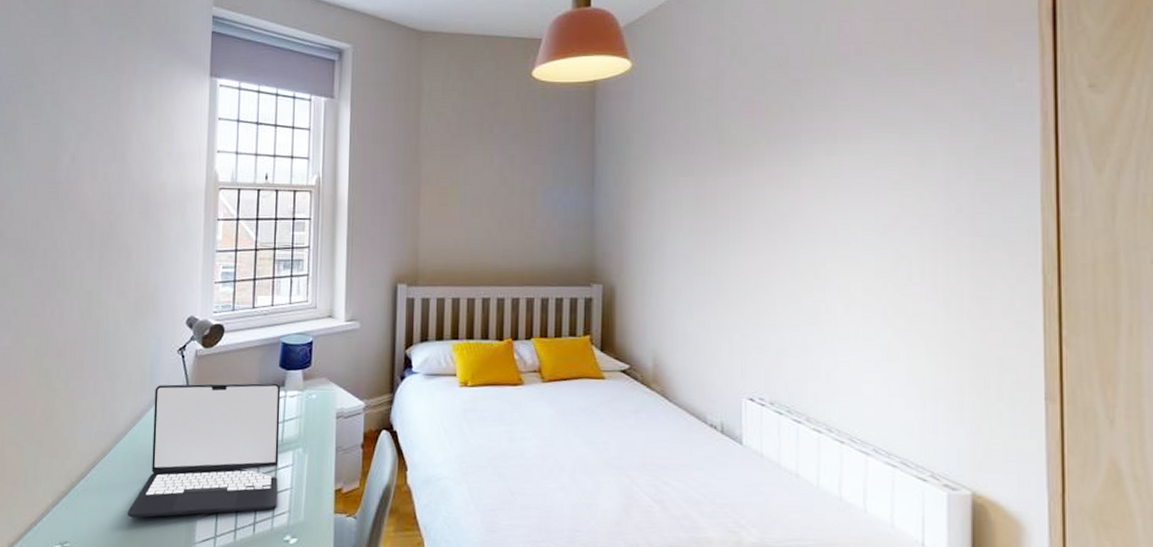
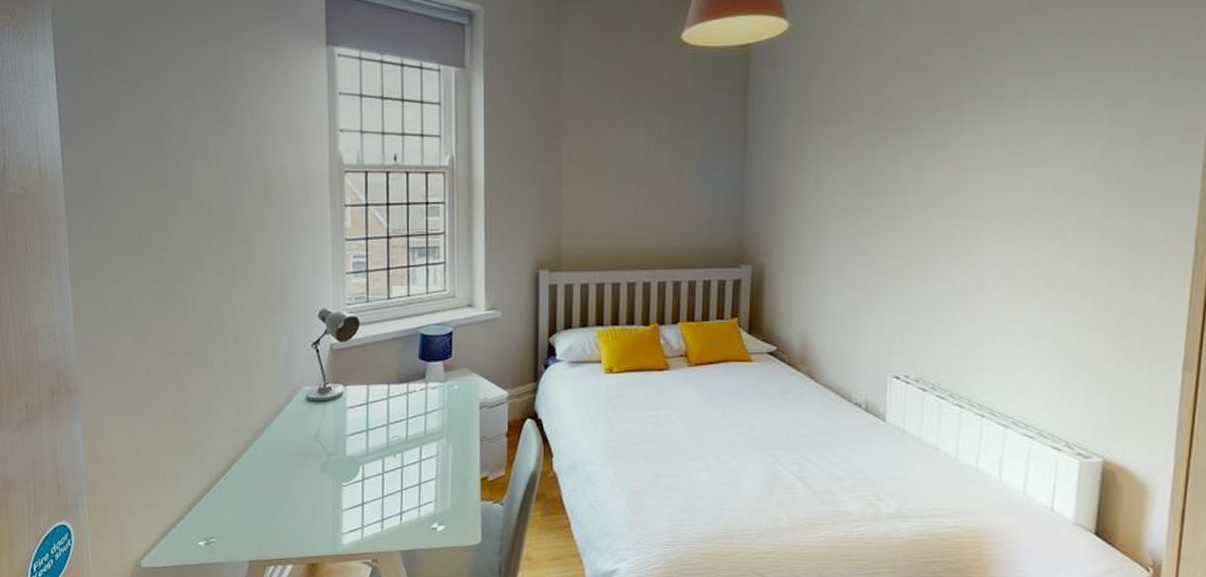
laptop: present [127,383,281,518] -> none [271,375,423,512]

